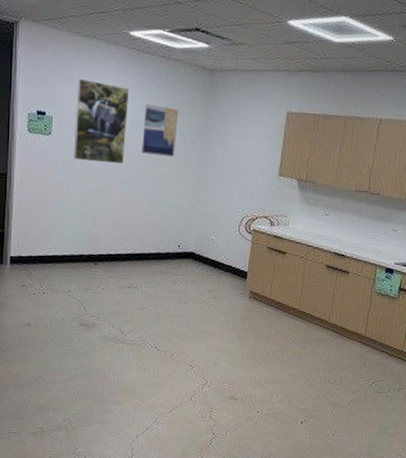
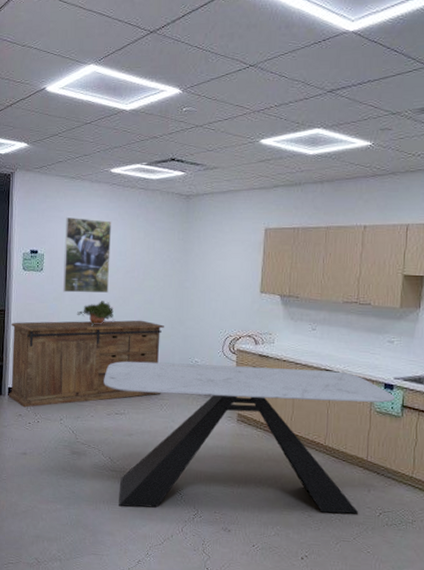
sideboard: none [11,187,181,278] -> present [9,320,164,408]
potted plant: none [88,172,129,197] -> present [76,301,114,326]
dining table: none [116,235,394,383] -> present [104,361,395,514]
wall art: present [141,103,179,157] -> none [125,234,158,282]

